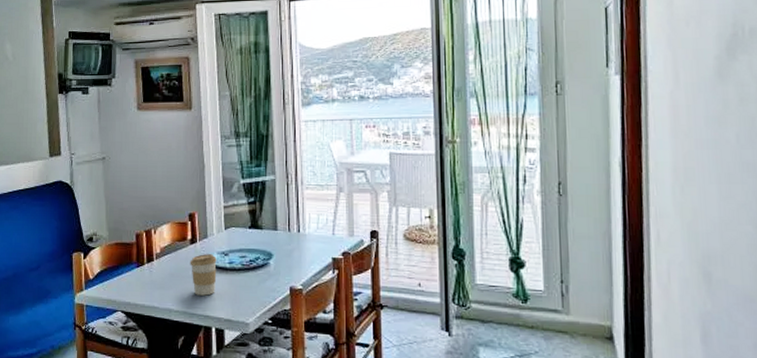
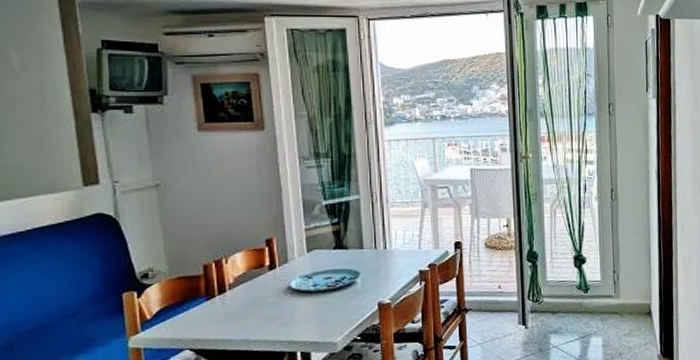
coffee cup: present [190,254,217,296] -> none [269,278,300,322]

